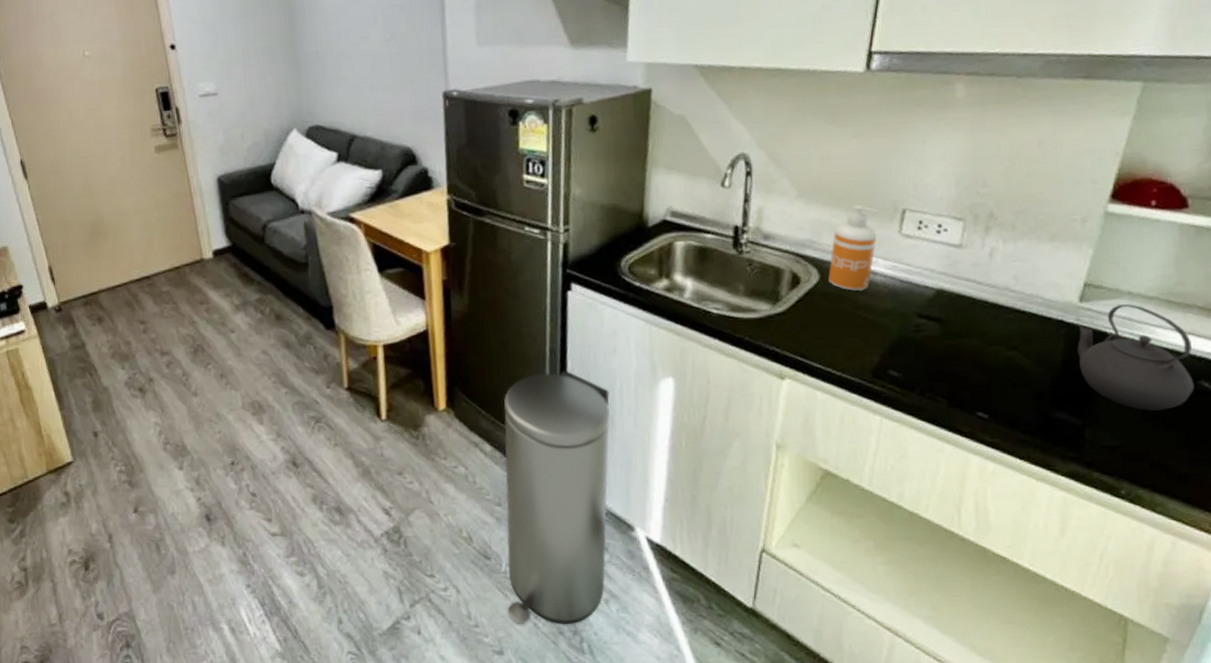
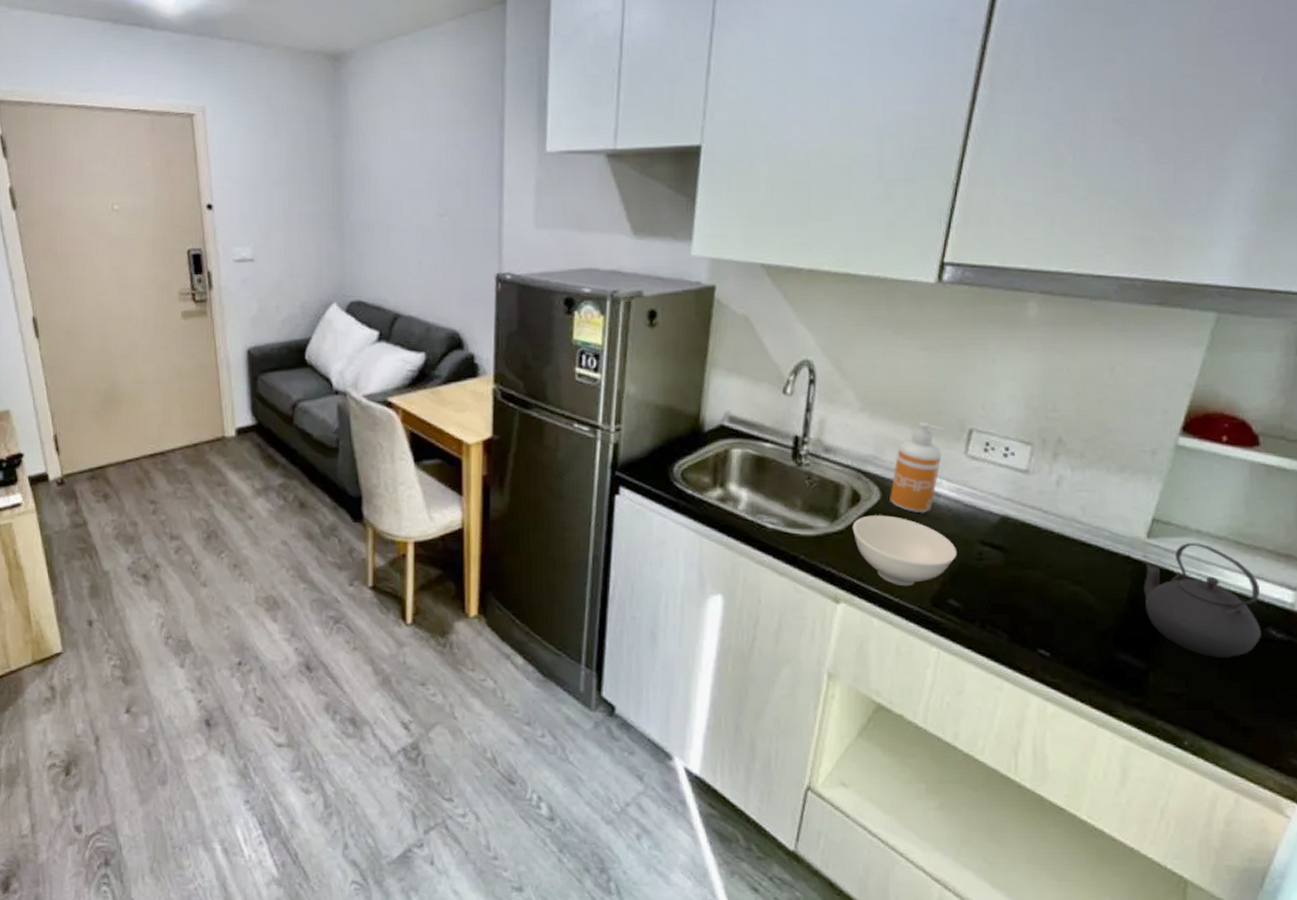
pedal bin: present [503,370,610,625] -> none [529,580,654,862]
bowl: none [793,295,896,361] -> present [852,515,958,587]

